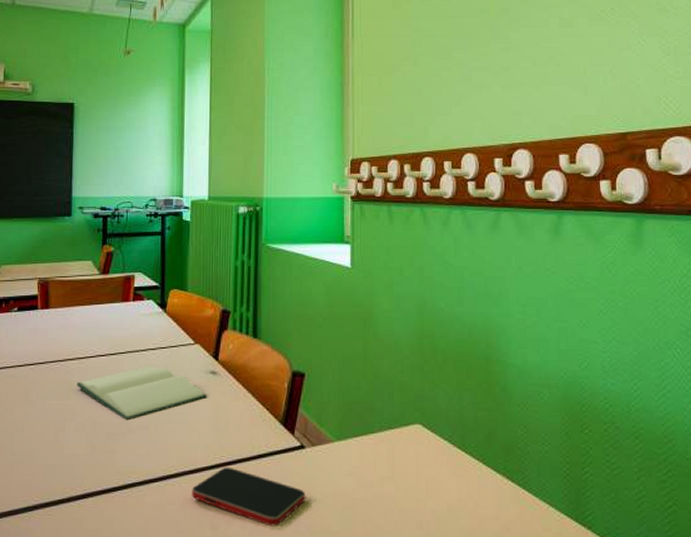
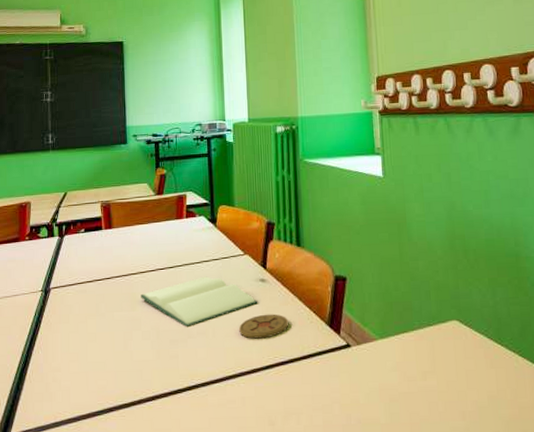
coaster: none [184,409,240,436] -> present [239,314,289,339]
smartphone: present [192,467,306,526] -> none [250,366,355,421]

